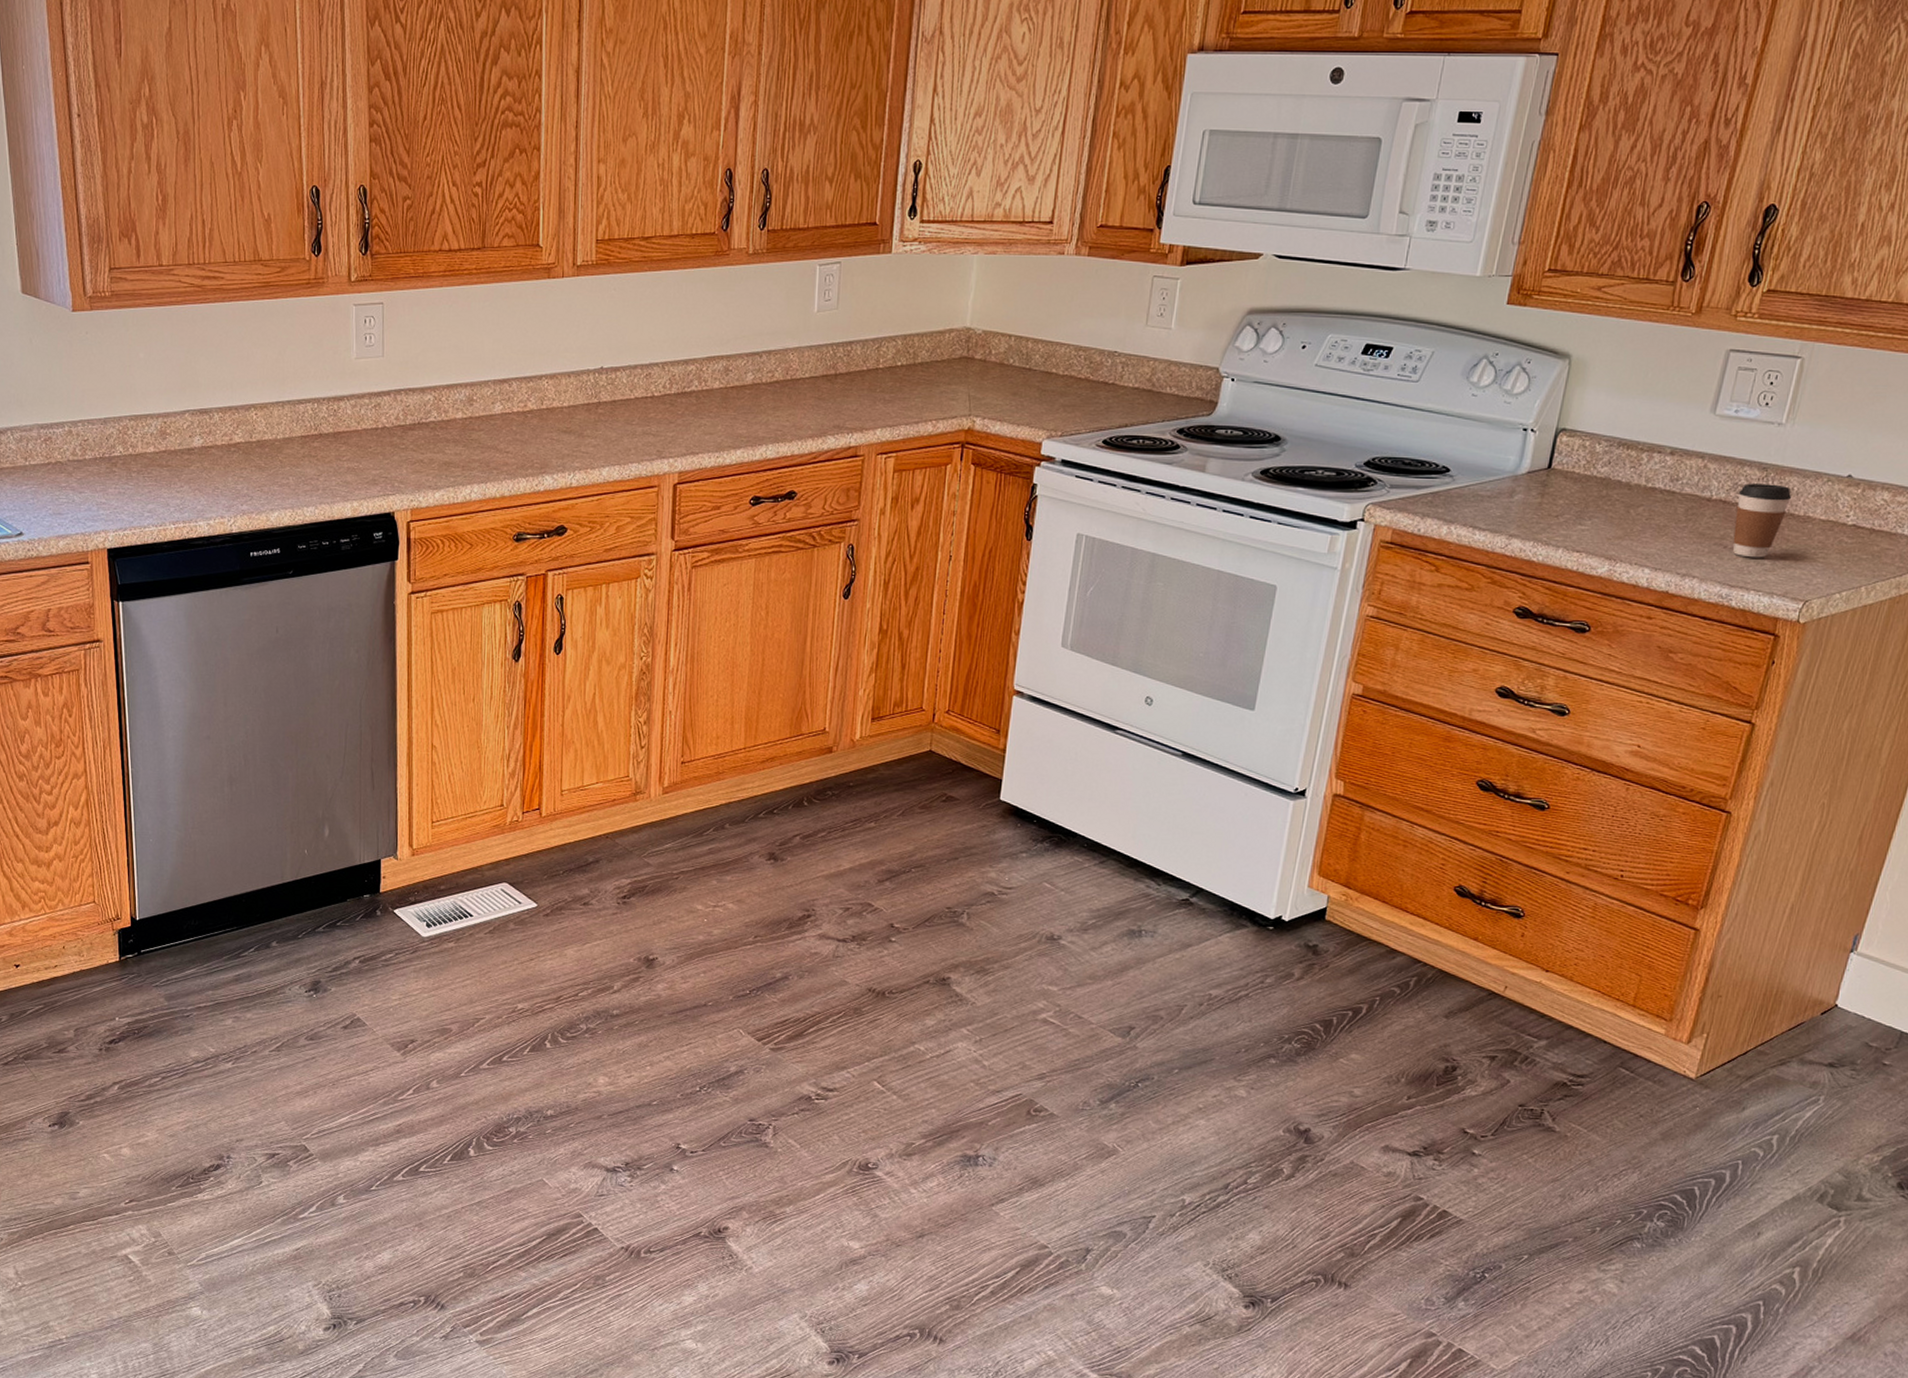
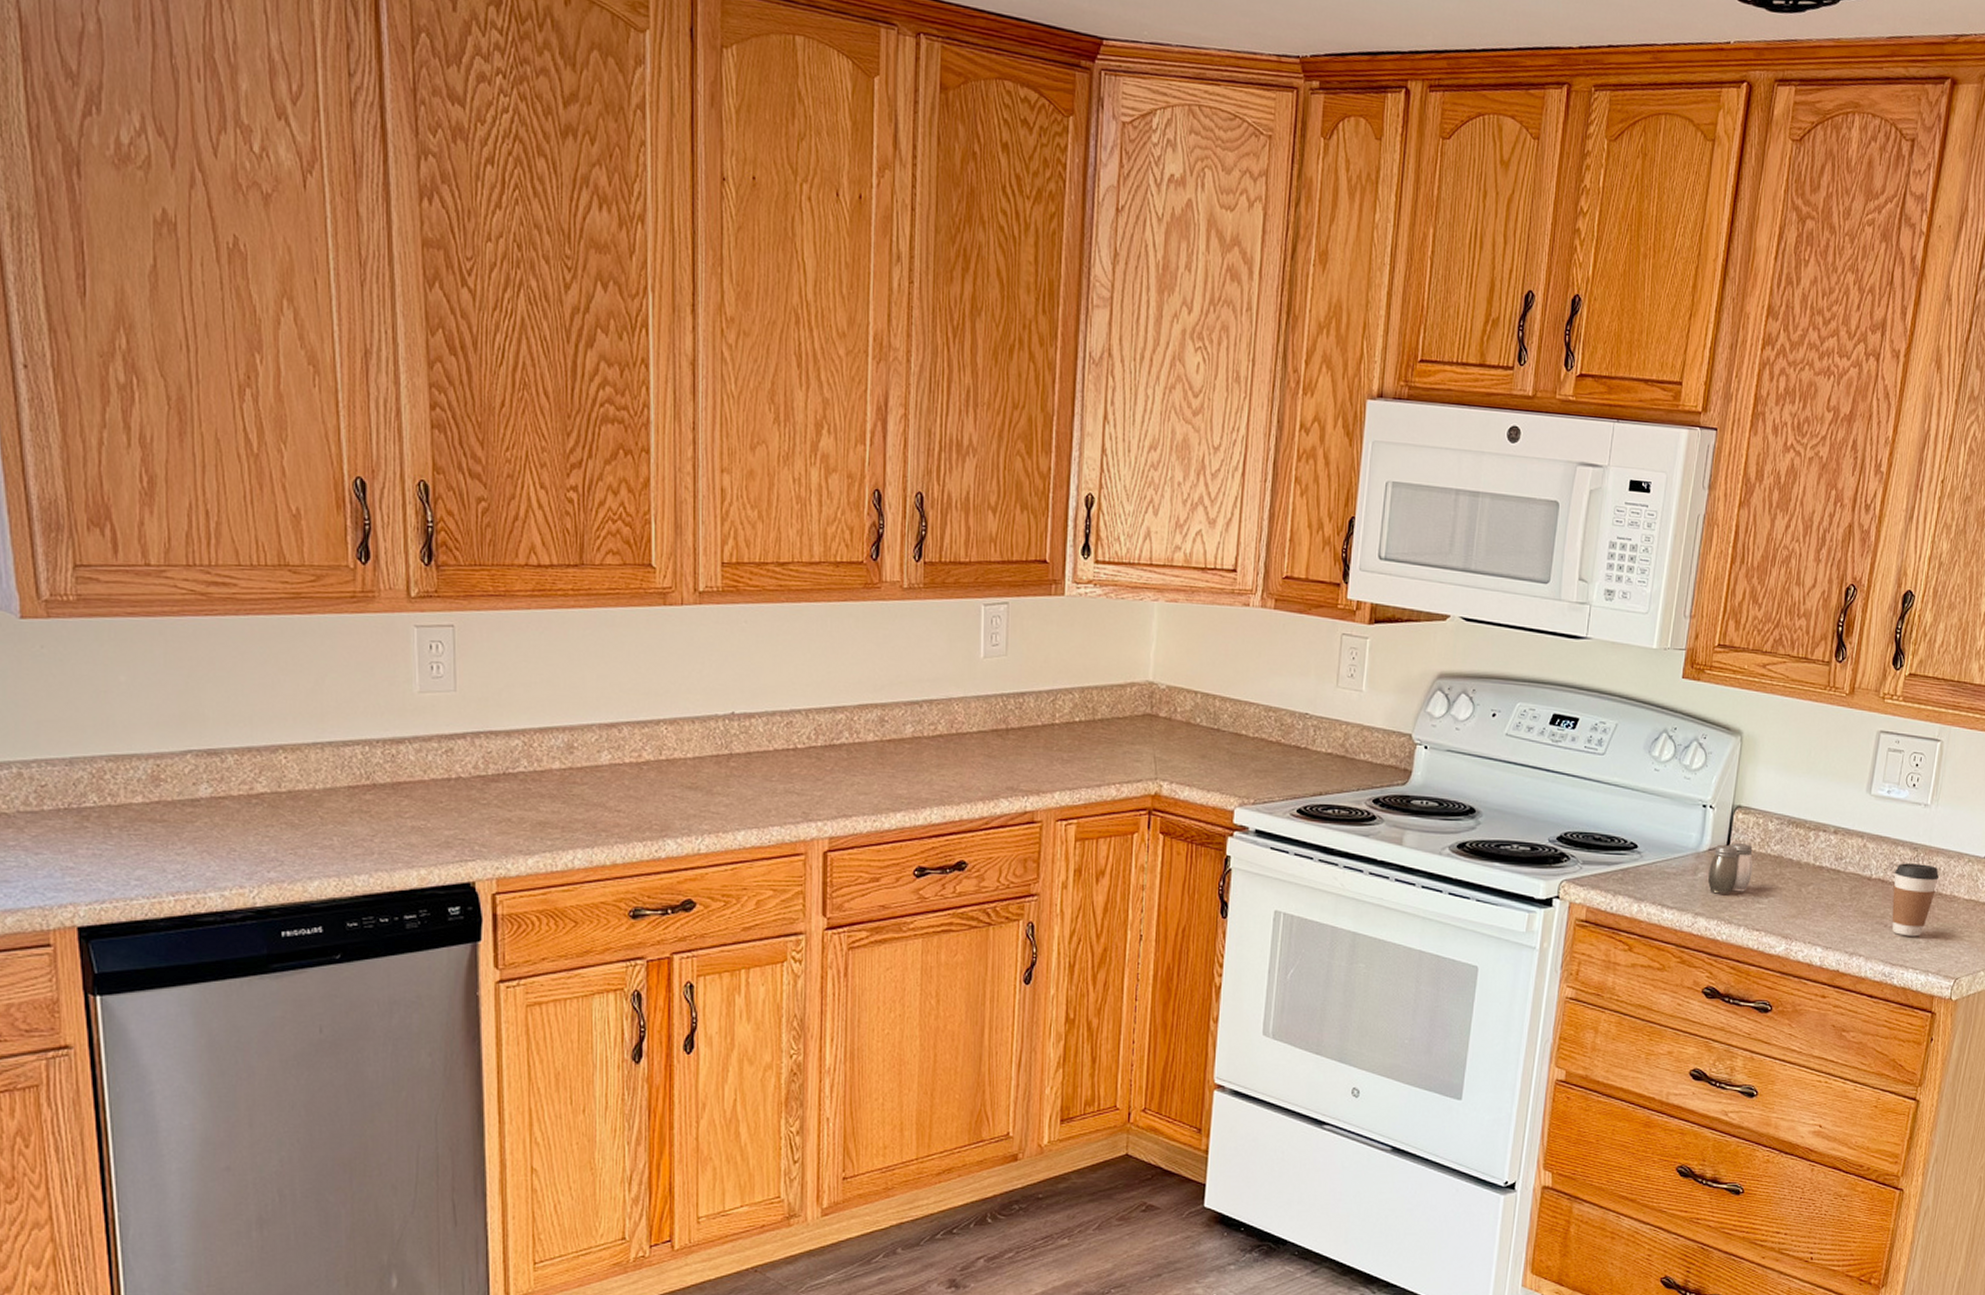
salt and pepper shaker: none [1525,464,1577,516] -> present [1708,842,1753,894]

